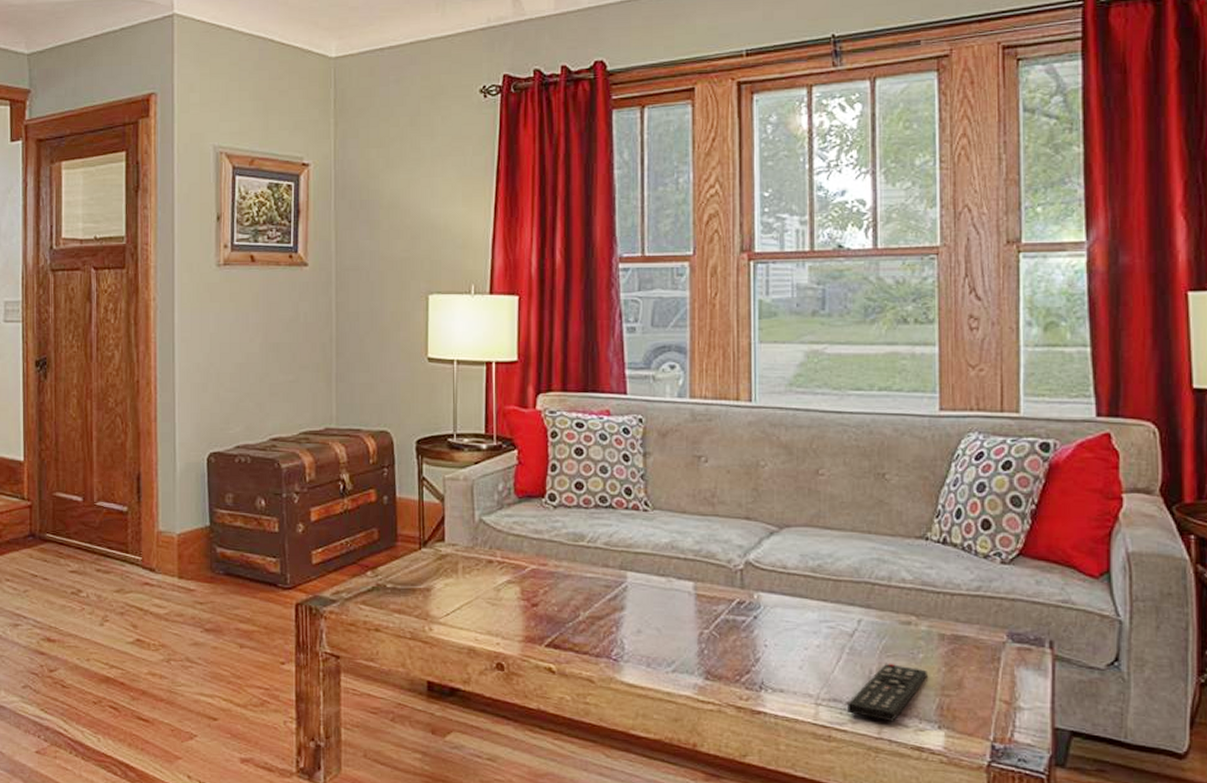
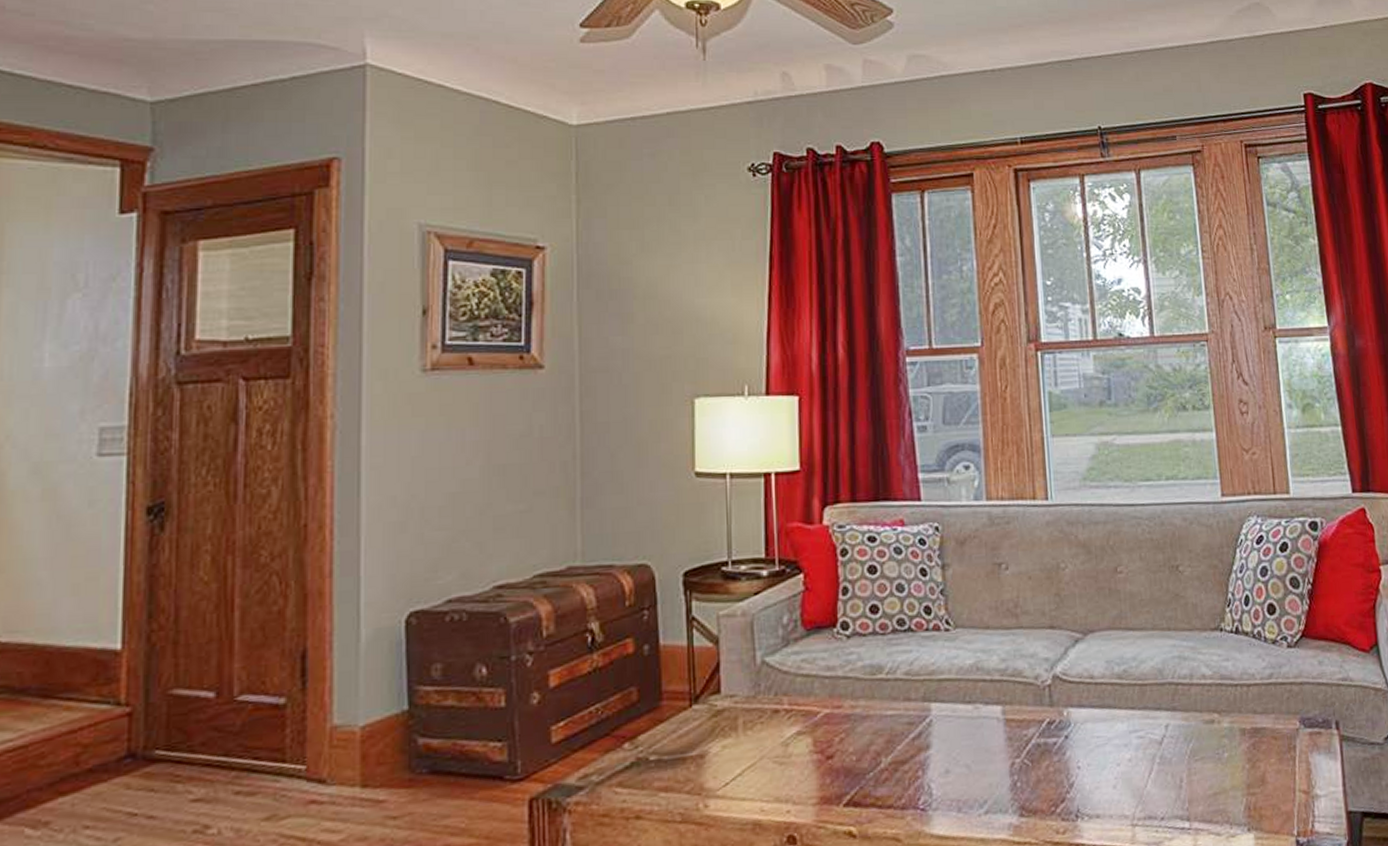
remote control: present [847,663,927,722] -> none [1162,767,1233,833]

